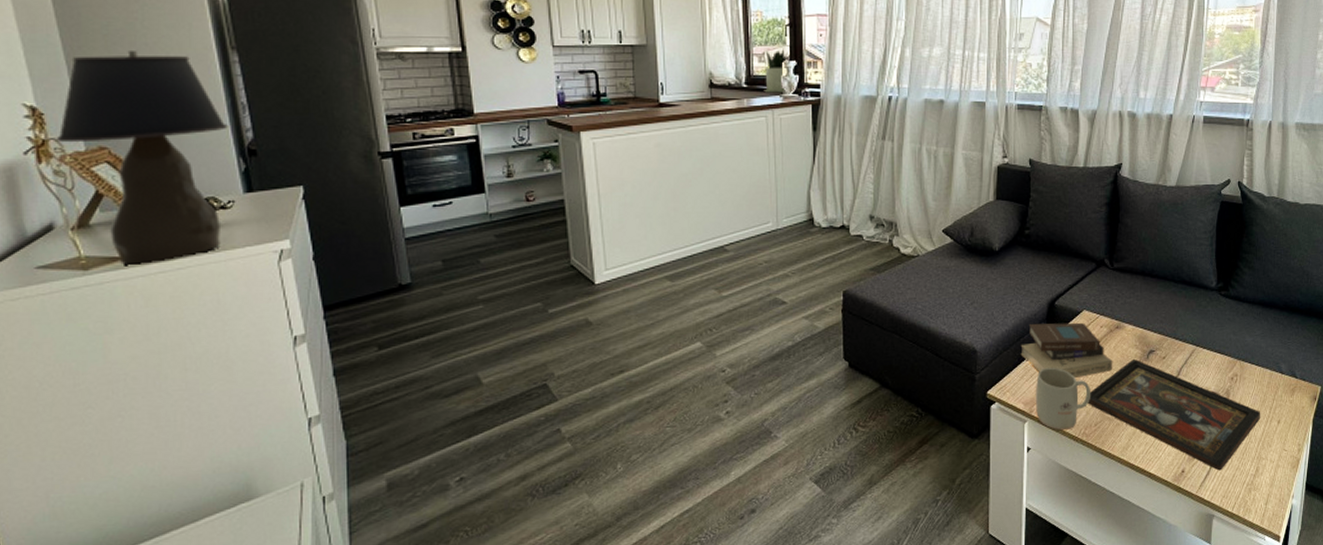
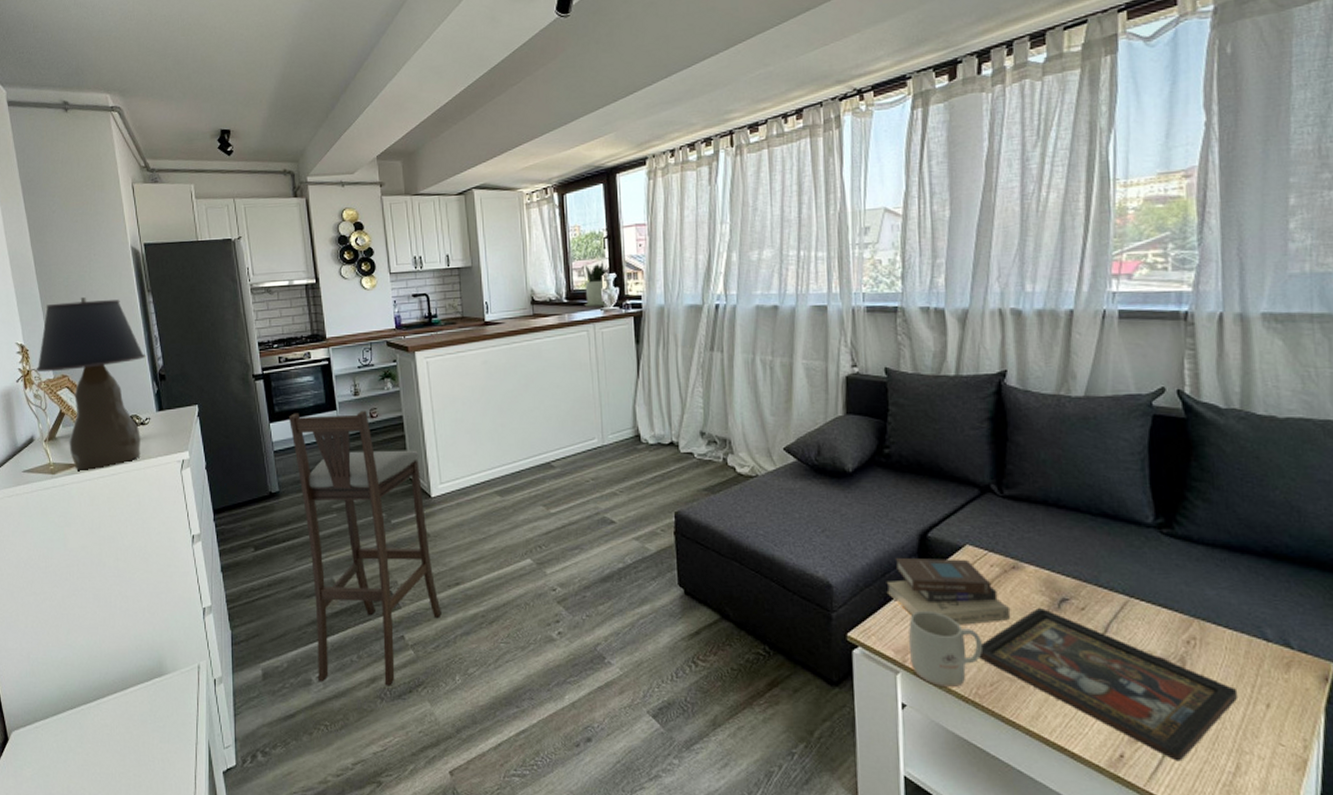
bar stool: none [424,193,603,485] -> present [288,410,442,686]

